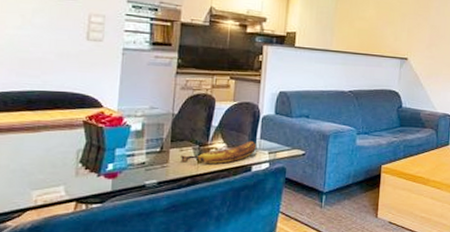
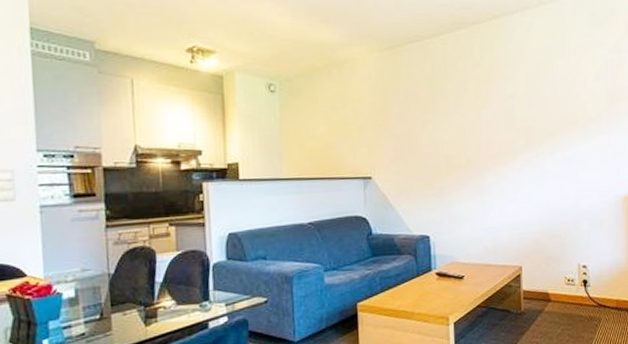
banana: present [181,141,256,164] -> none [125,293,210,328]

